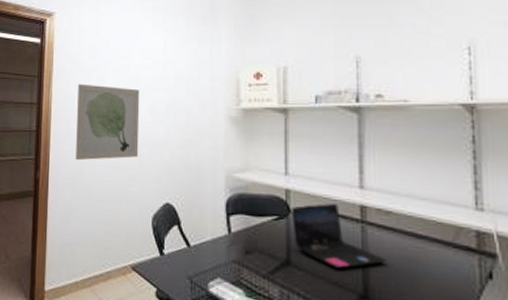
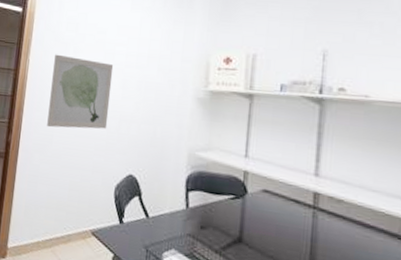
laptop: present [292,203,387,268] -> none [247,187,334,250]

